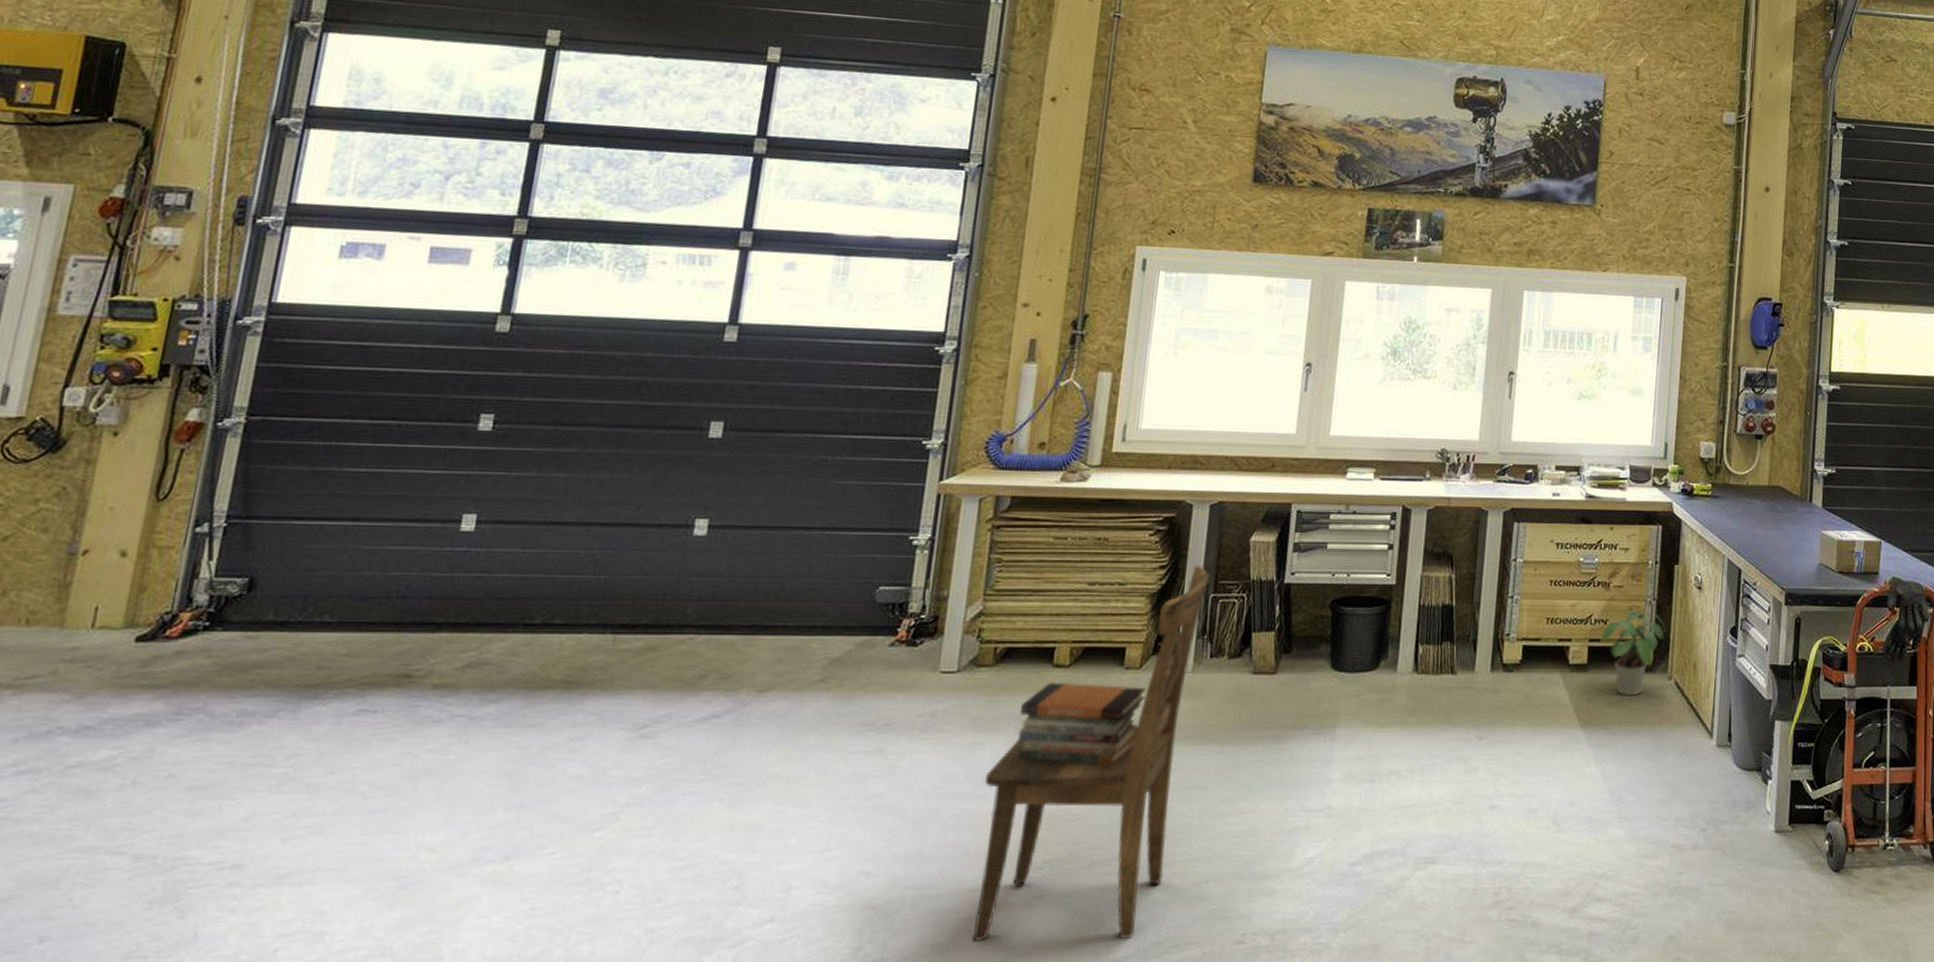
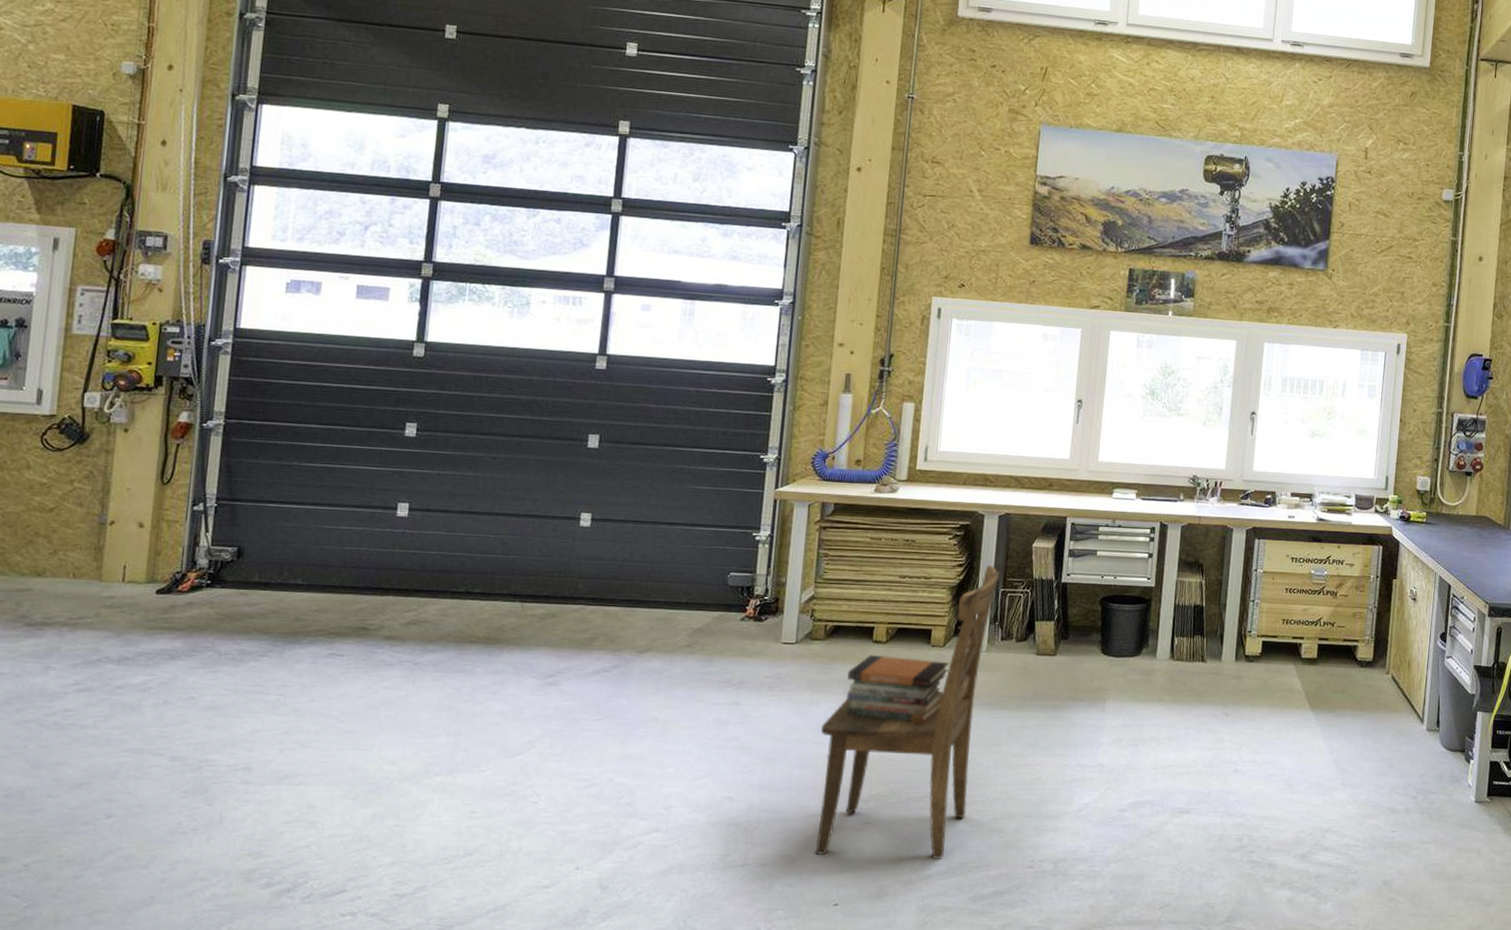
potted plant: present [1601,610,1665,696] -> none [1329,615,1384,687]

